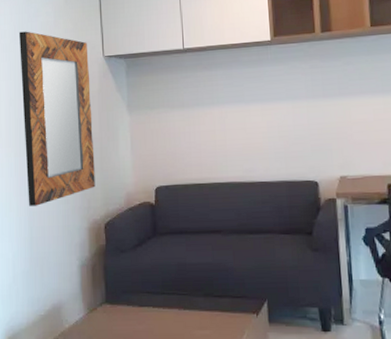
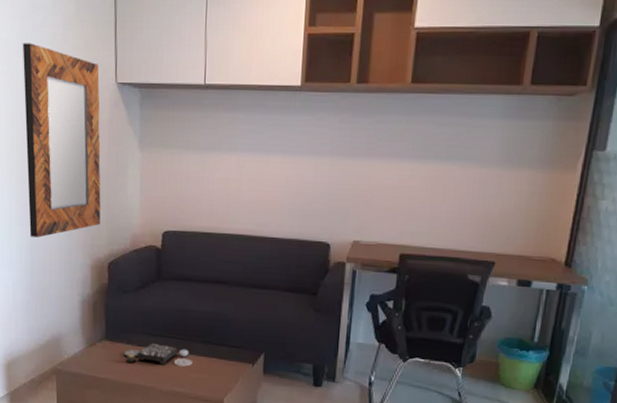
board game: none [125,302,196,325] -> present [123,343,193,367]

